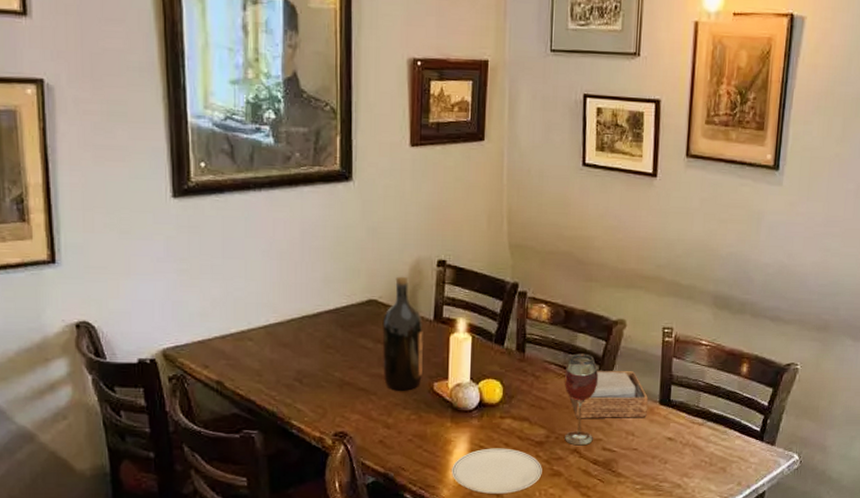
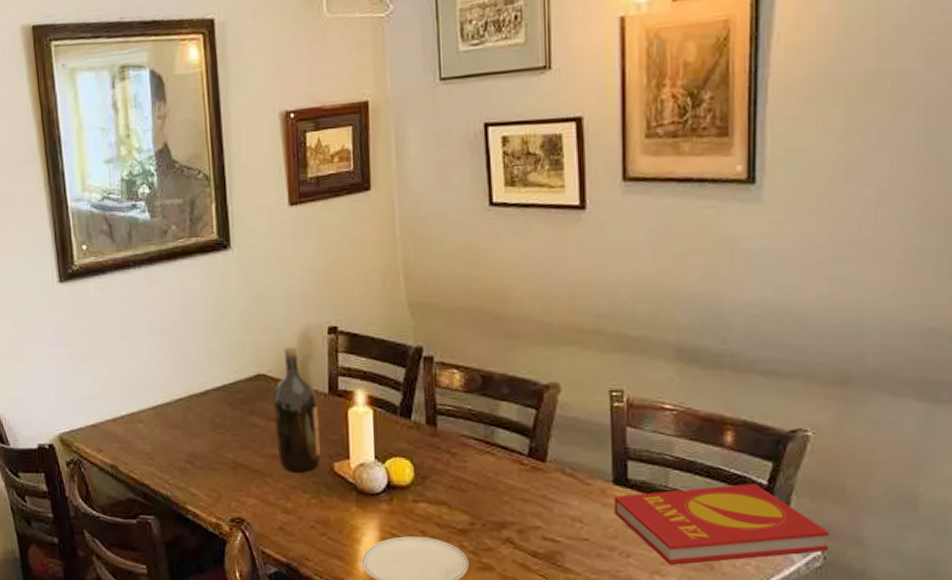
wineglass: present [564,353,599,446] -> none [486,425,531,535]
napkin holder: present [570,371,648,418] -> none [497,445,599,502]
book: none [658,405,806,469] -> present [614,484,830,565]

